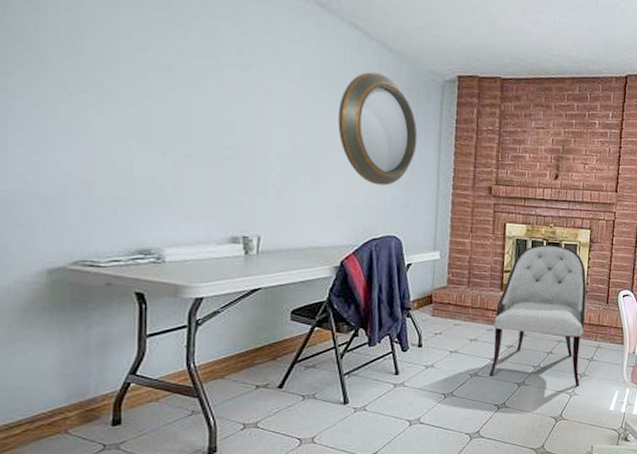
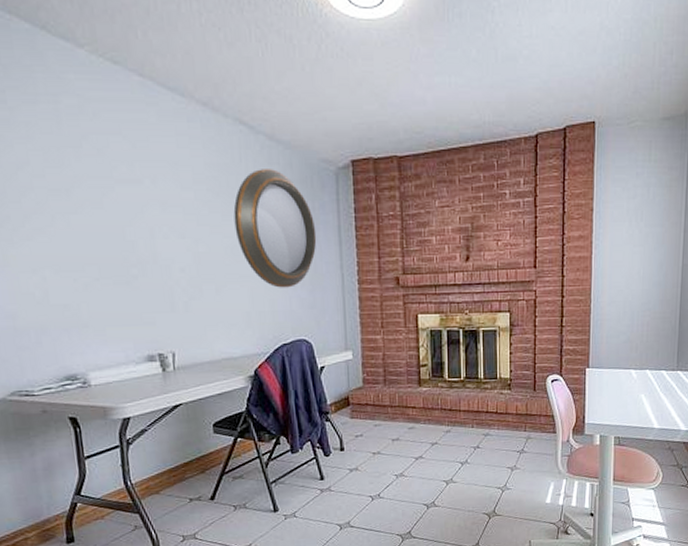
armchair: present [489,244,587,387] -> none [415,332,512,481]

